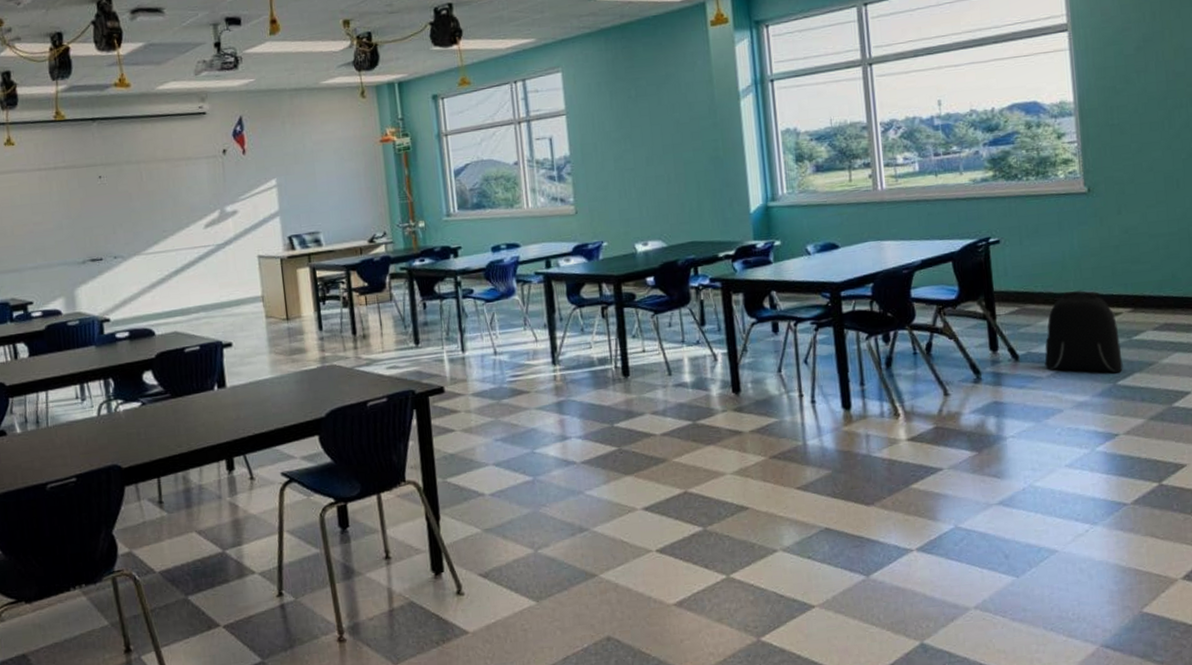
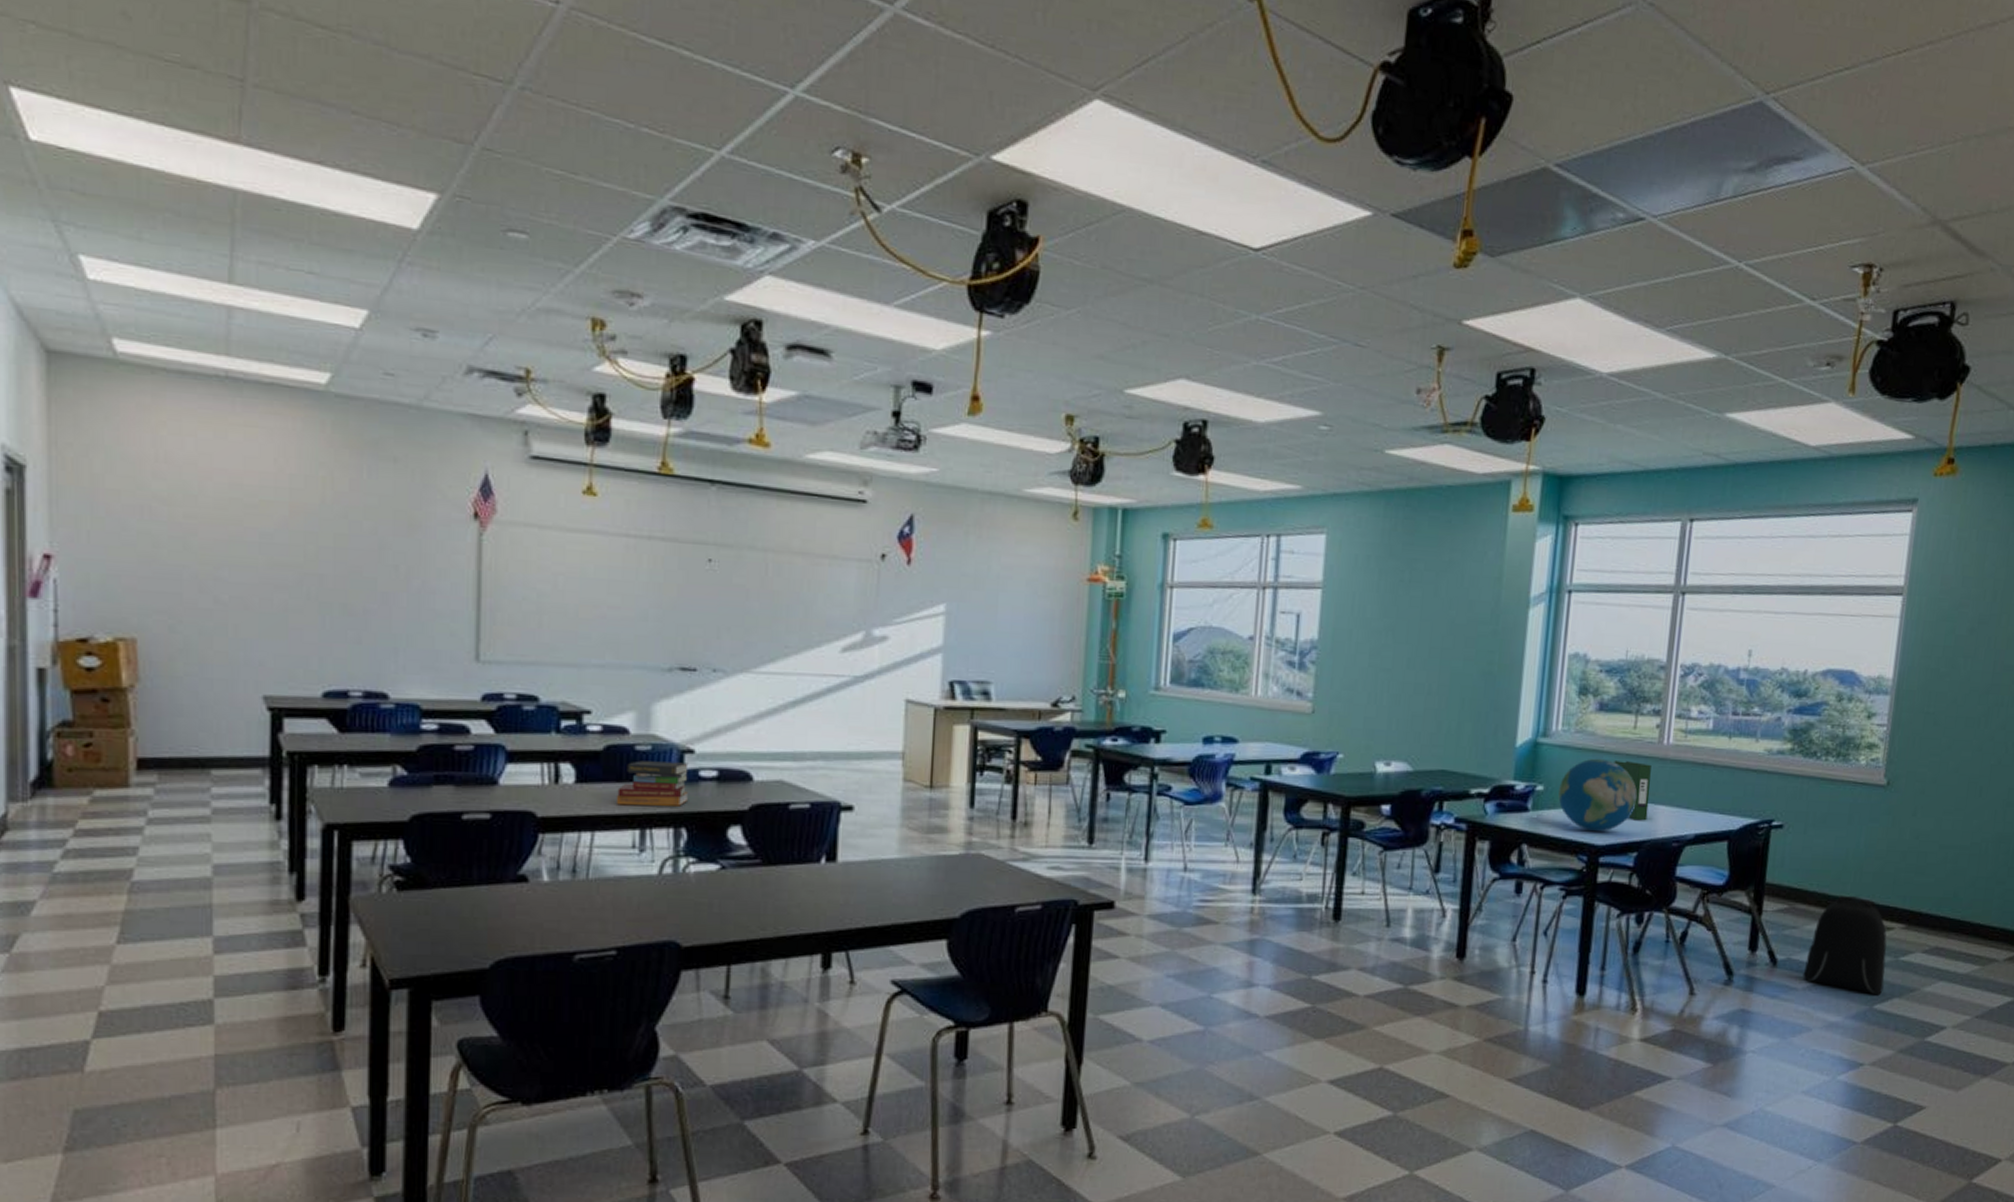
books: none [59,329,110,369] -> present [617,760,689,807]
globe: none [794,210,864,272] -> present [1558,758,1637,832]
binder: none [838,208,876,257] -> present [1614,760,1651,821]

